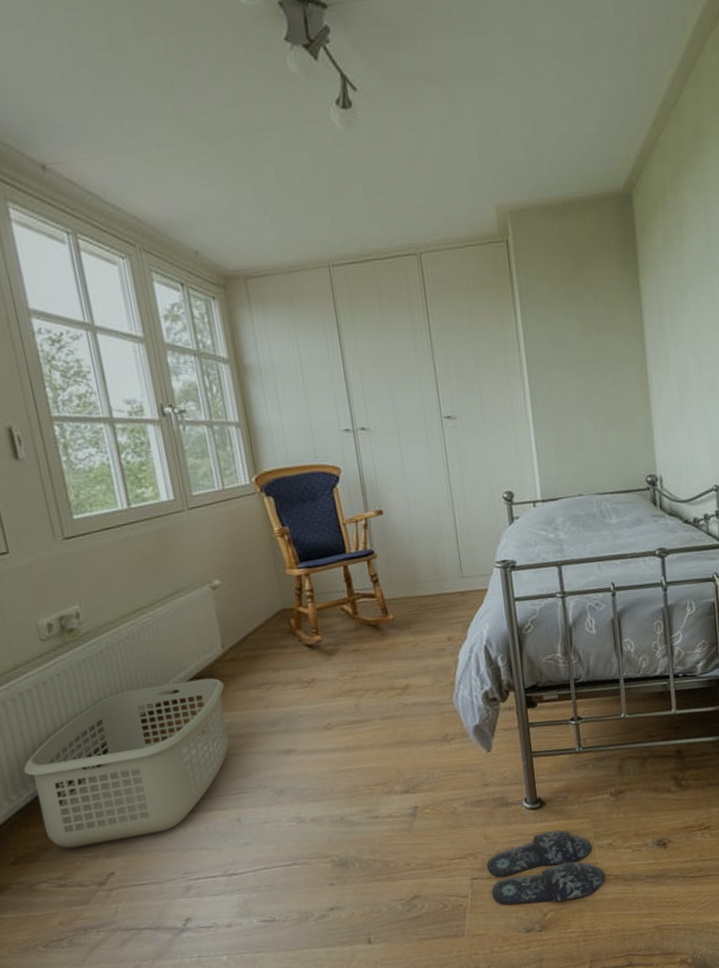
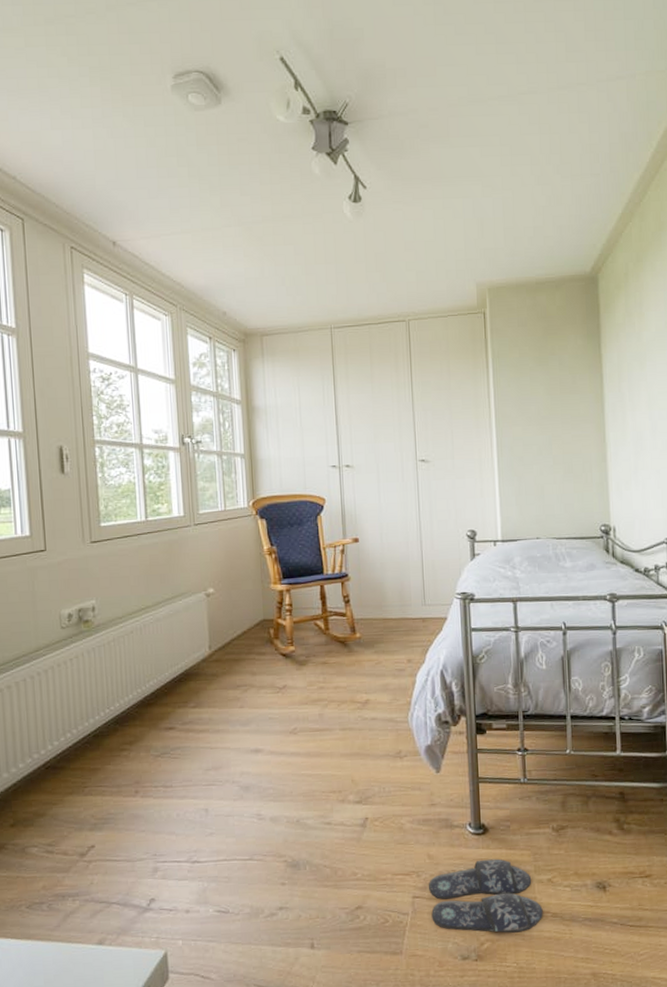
clothes hamper: present [23,678,229,849] -> none [32,675,208,818]

